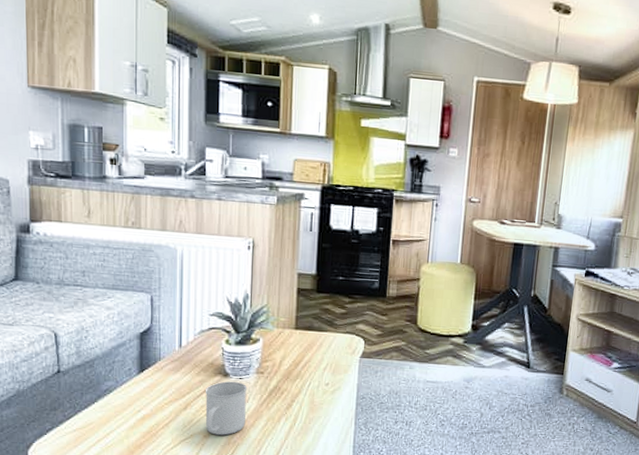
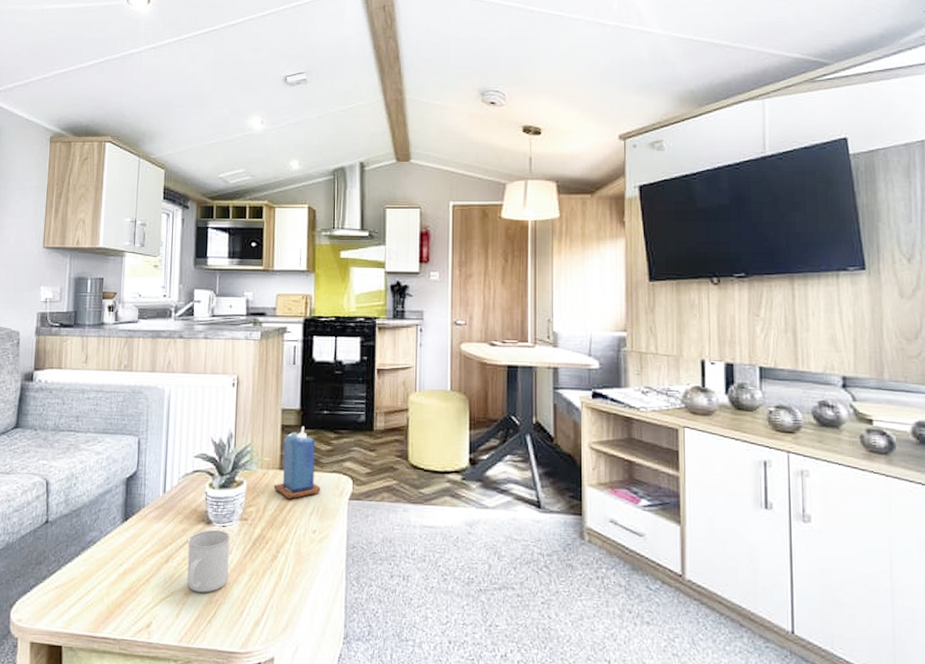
candle: none [290,290,335,356] -> present [274,426,321,500]

